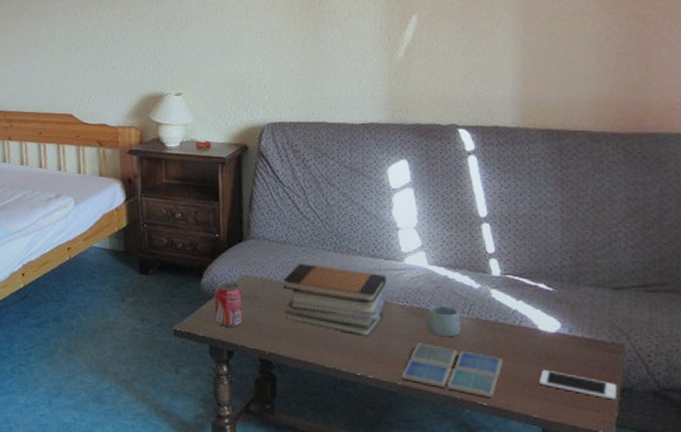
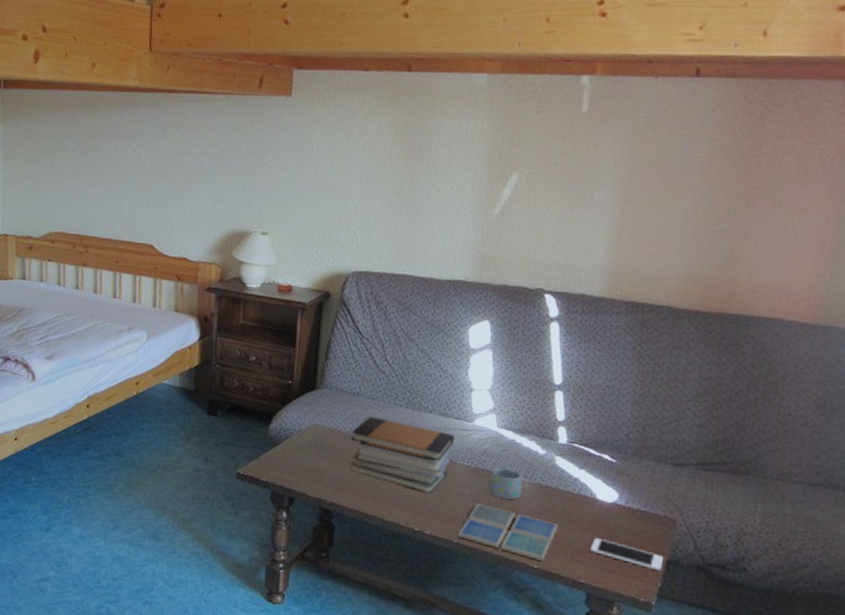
beverage can: present [214,281,242,327] -> none [280,428,309,475]

